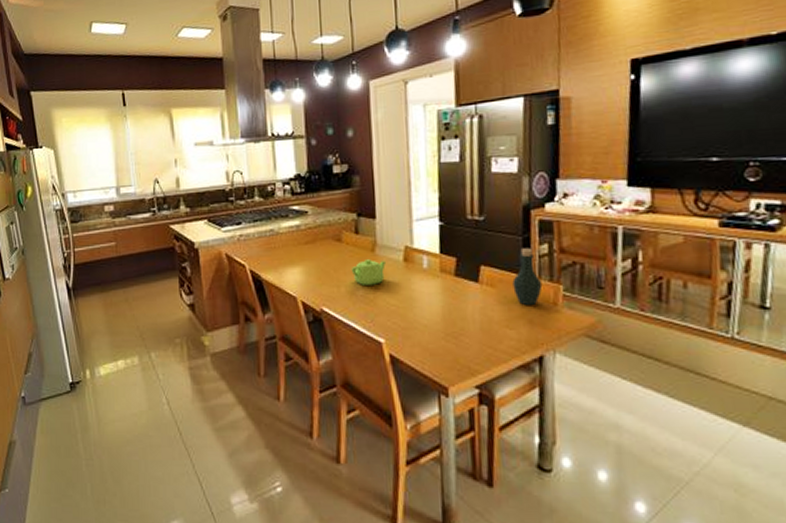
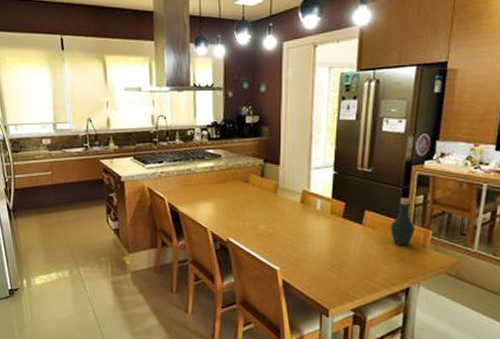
teapot: present [351,259,386,285] -> none [255,200,285,221]

